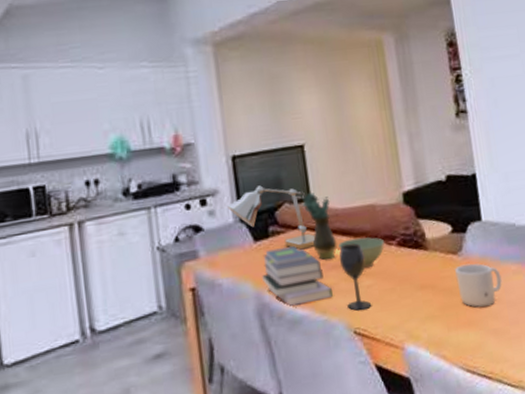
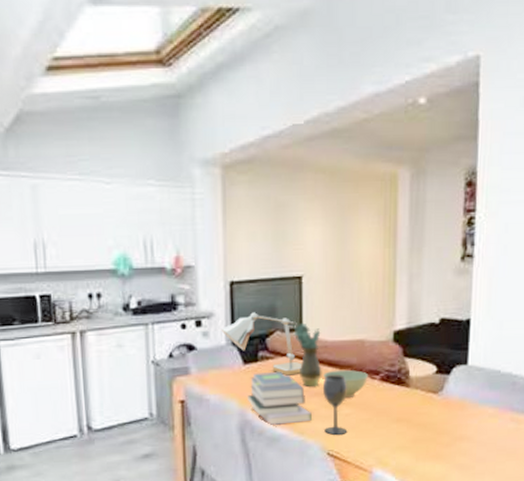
mug: present [454,263,502,308] -> none [431,403,477,443]

